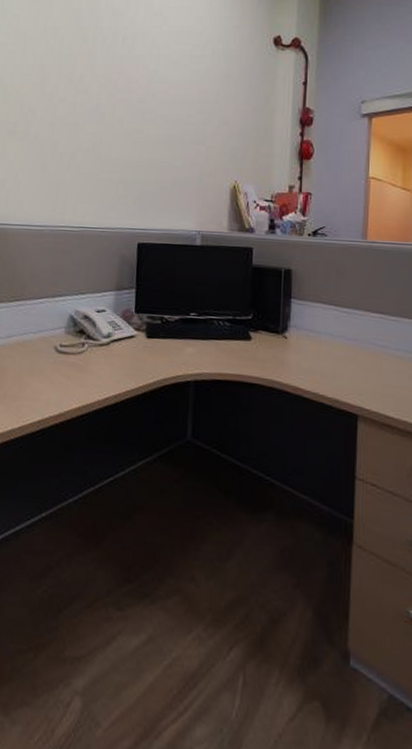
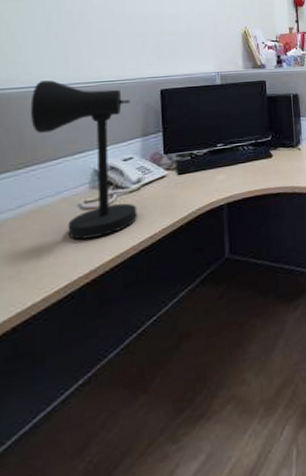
desk lamp: none [22,220,108,383] -> present [30,80,137,240]

